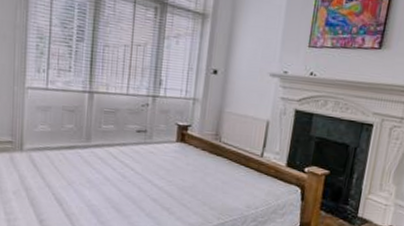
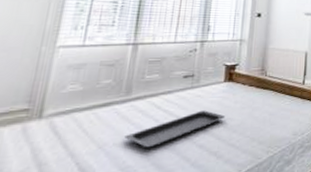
serving tray: none [88,166,178,193] -> present [124,110,226,148]

